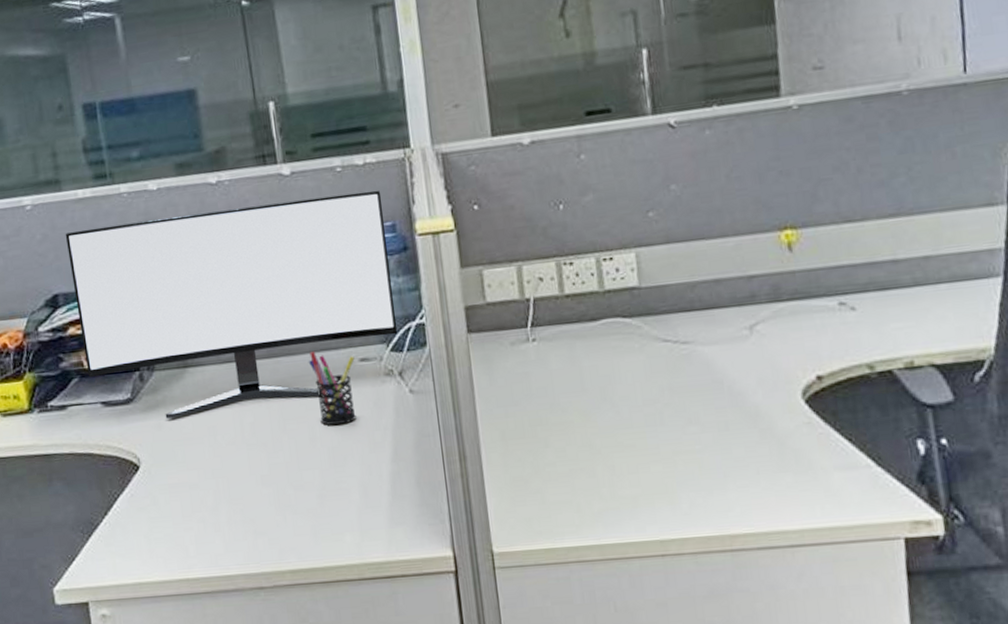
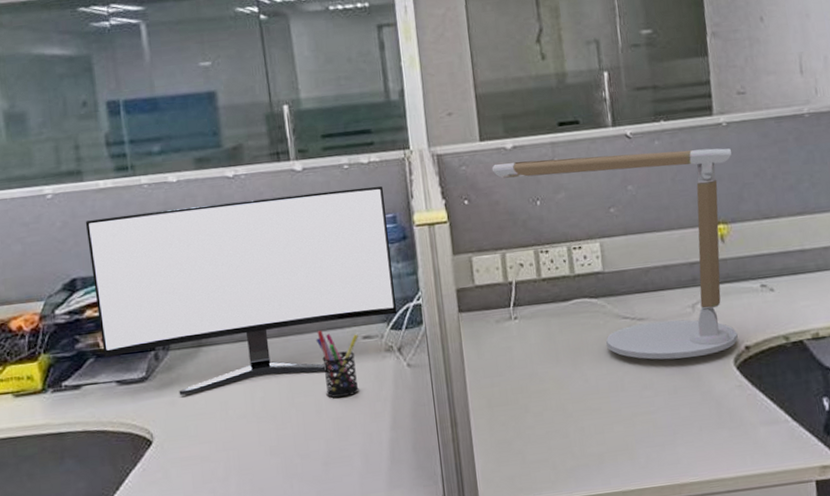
desk lamp: none [505,137,808,390] -> present [491,148,738,360]

